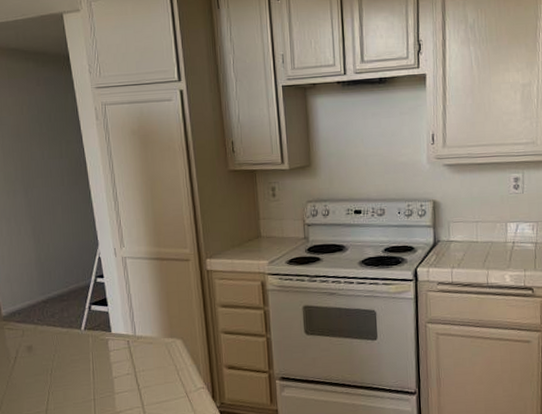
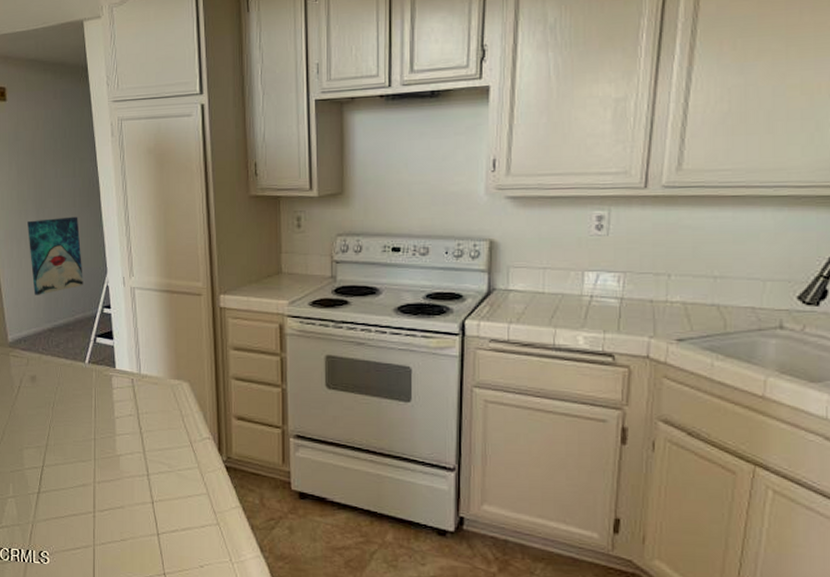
wall art: none [16,194,76,270] -> present [27,216,83,295]

